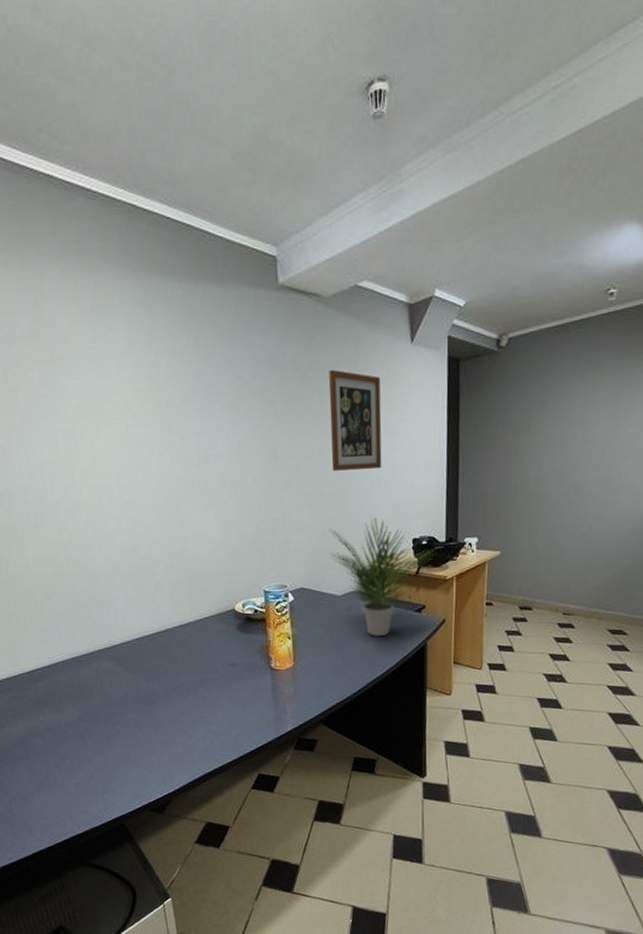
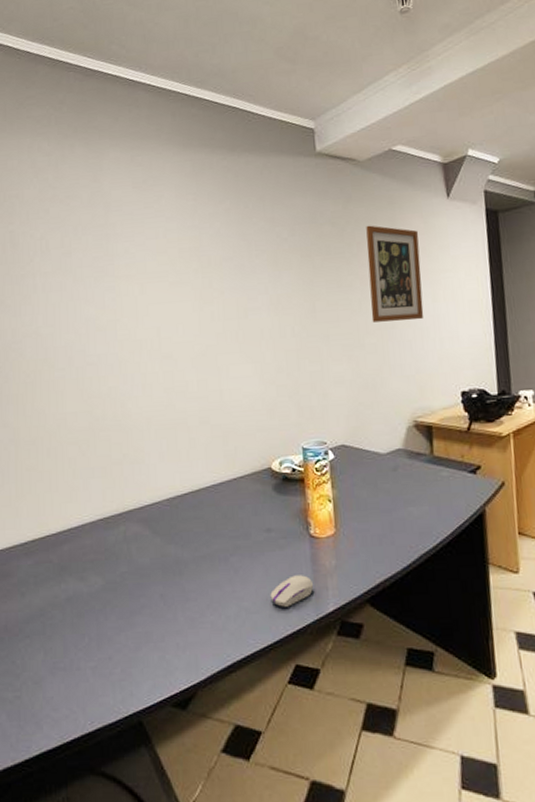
computer mouse: none [235,702,275,729] -> present [270,575,314,607]
potted plant: present [329,518,436,636] -> none [370,370,489,501]

